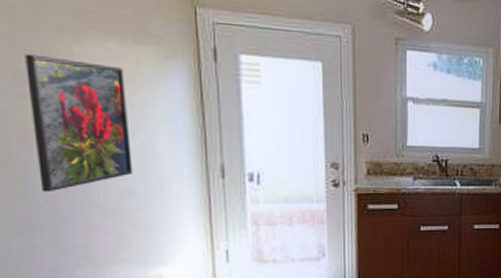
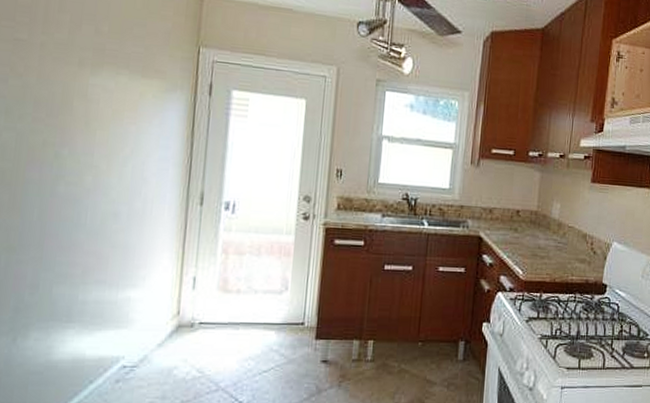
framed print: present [25,54,133,193] -> none [37,84,128,211]

